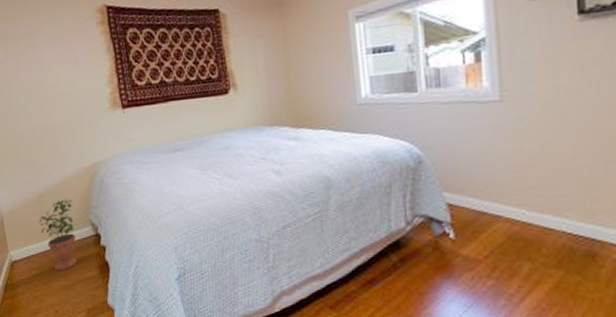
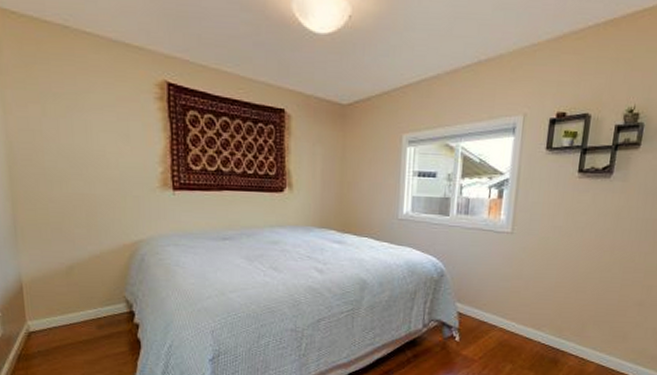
potted plant: present [39,199,78,271] -> none [66,273,107,345]

